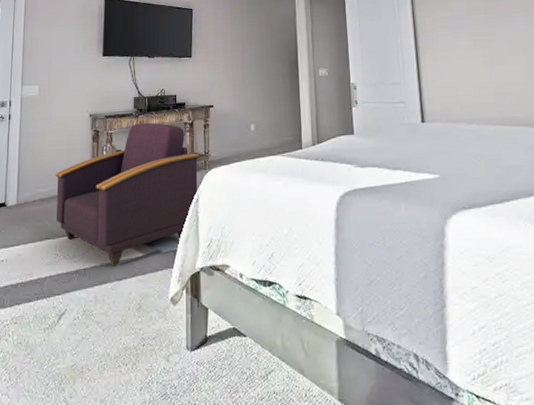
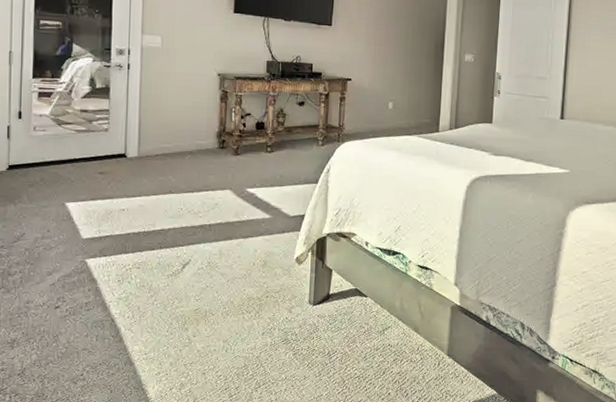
armchair: present [54,122,200,266] -> none [179,88,334,224]

